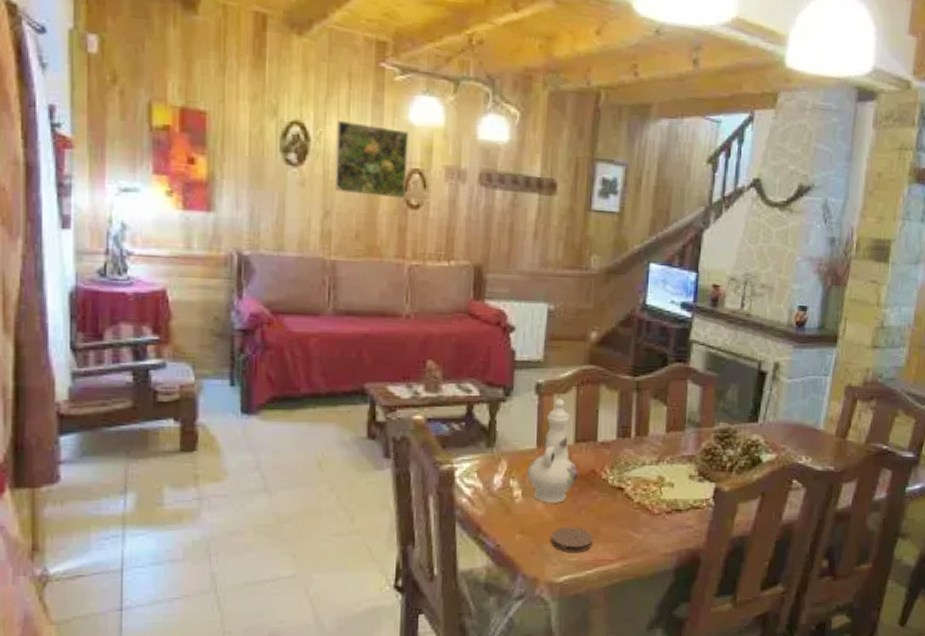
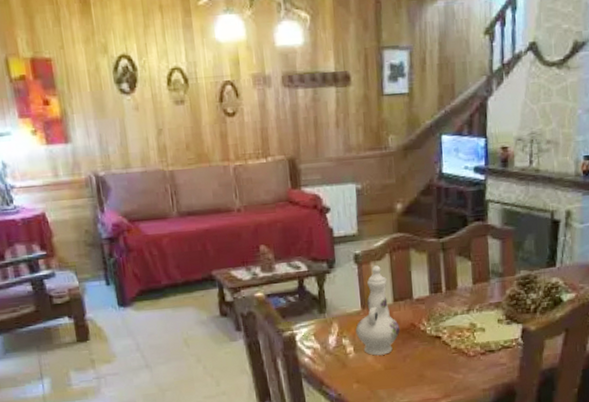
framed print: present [334,121,409,199] -> none [157,48,222,111]
coaster: present [551,527,594,553] -> none [383,373,420,396]

